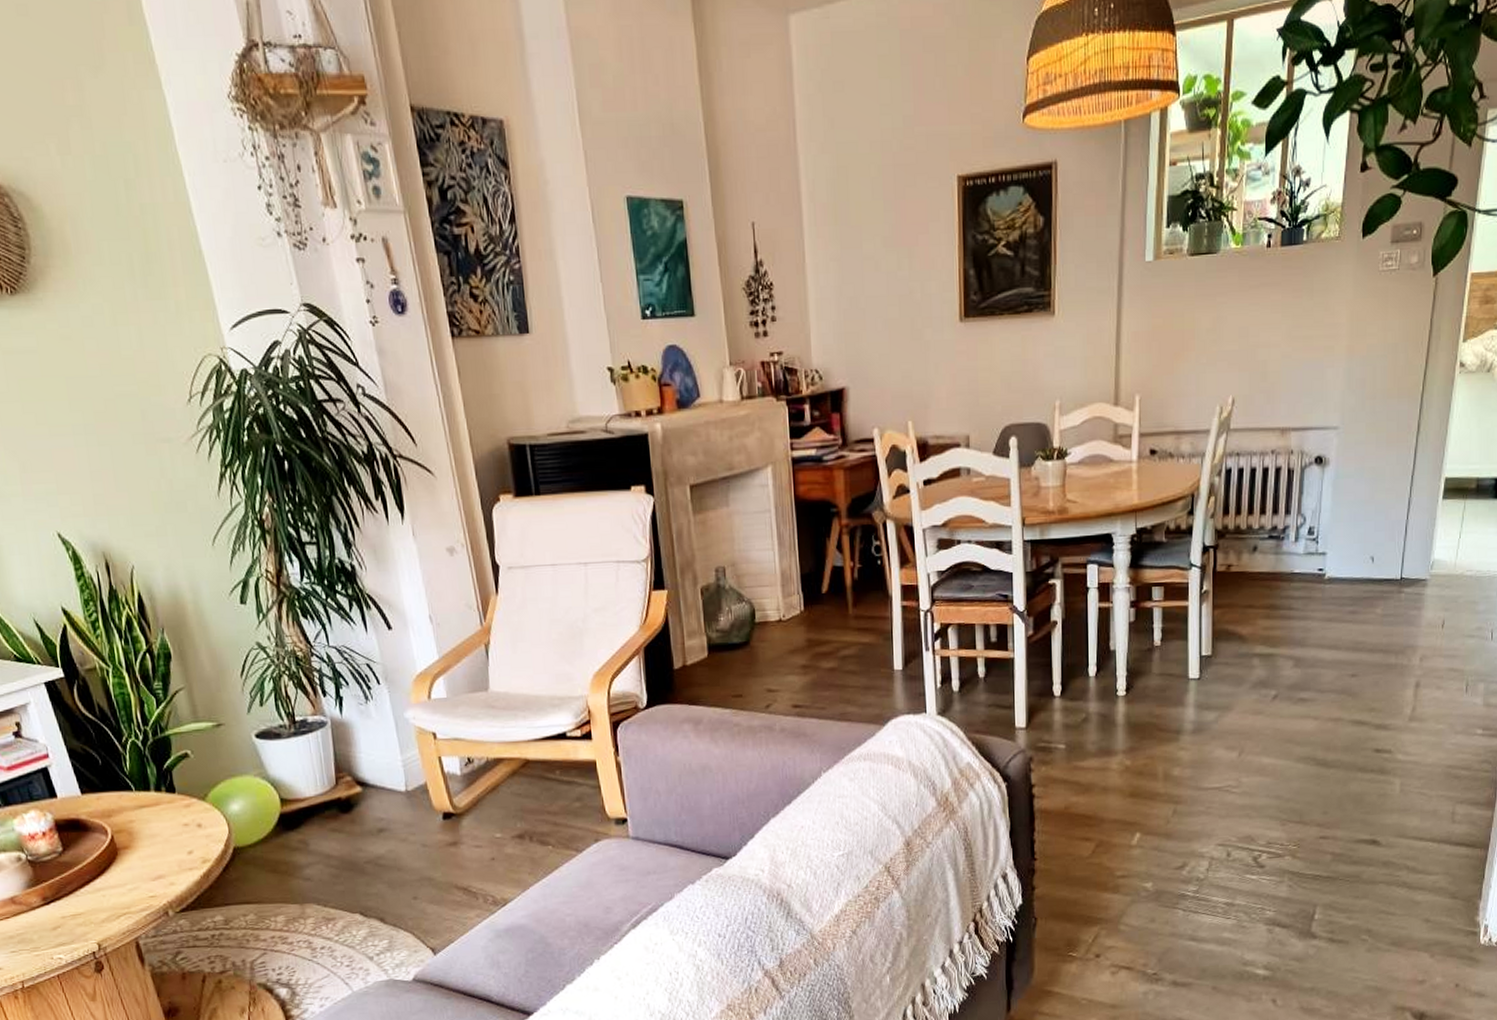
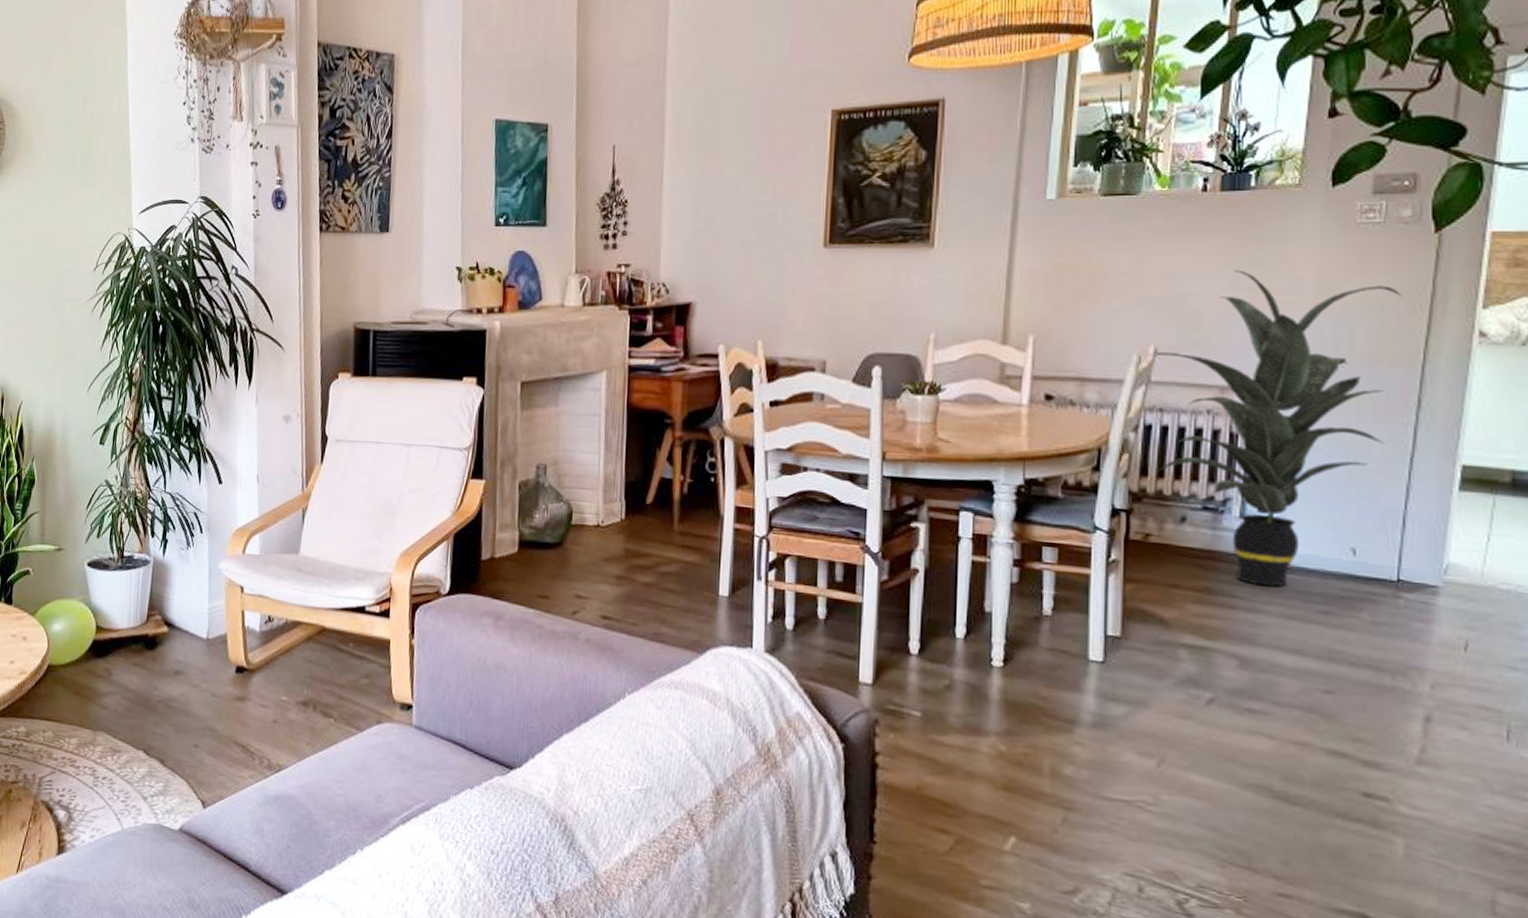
indoor plant: none [1232,320,1410,597] -> present [1153,269,1403,587]

